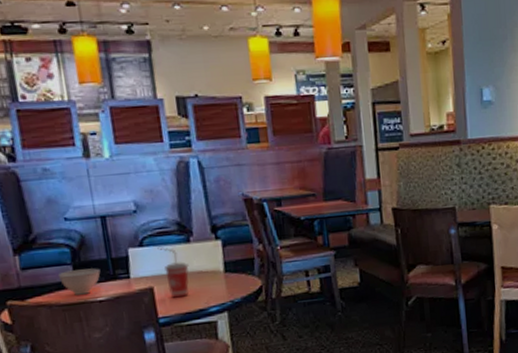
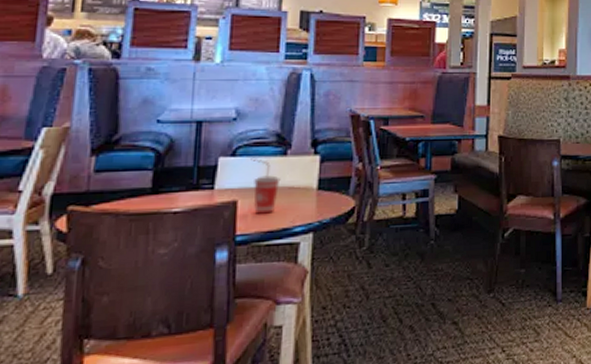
bowl: present [57,268,101,295] -> none [134,176,183,204]

